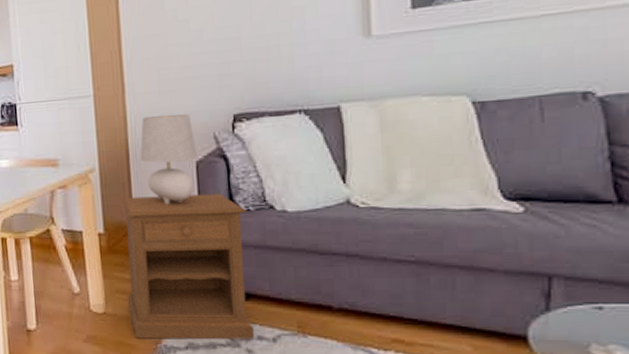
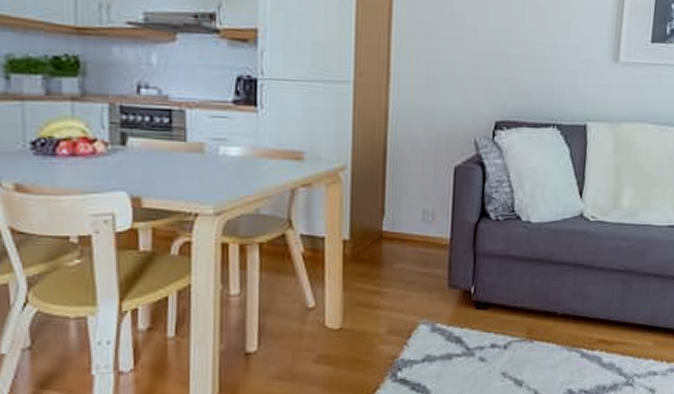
nightstand: present [121,193,255,340] -> none [367,201,495,355]
table lamp: present [140,114,198,204] -> none [398,113,457,210]

